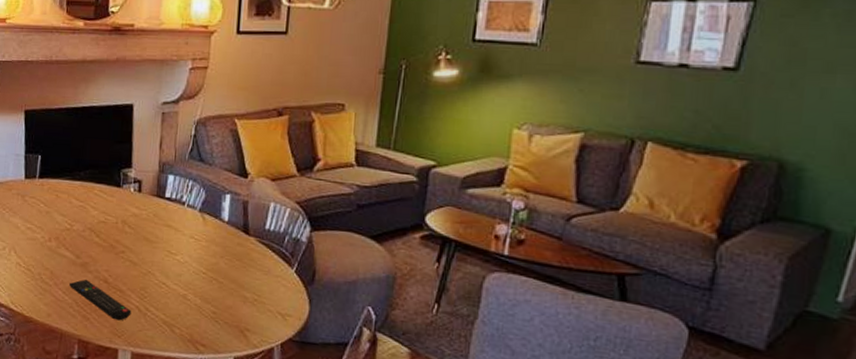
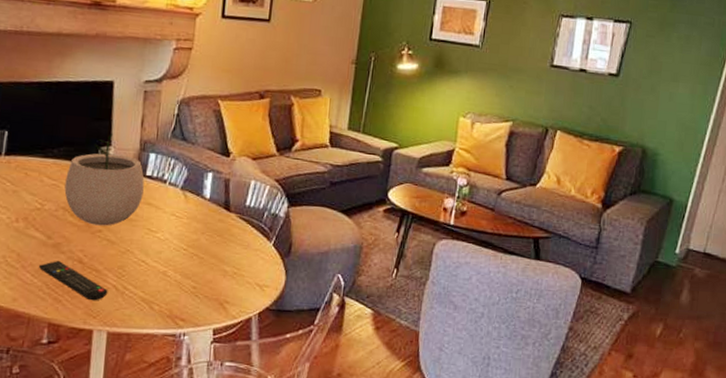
plant pot: none [90,155,164,247] -> present [64,133,145,226]

